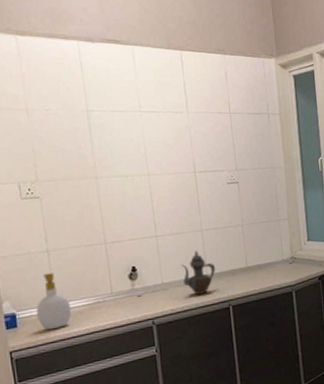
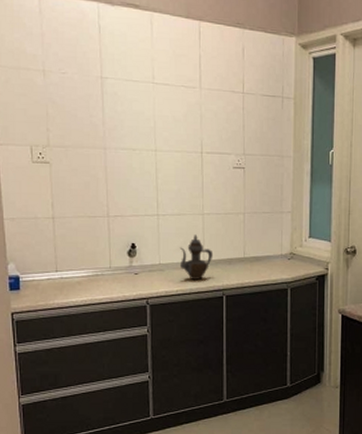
soap bottle: present [36,273,72,330] -> none [38,240,71,297]

